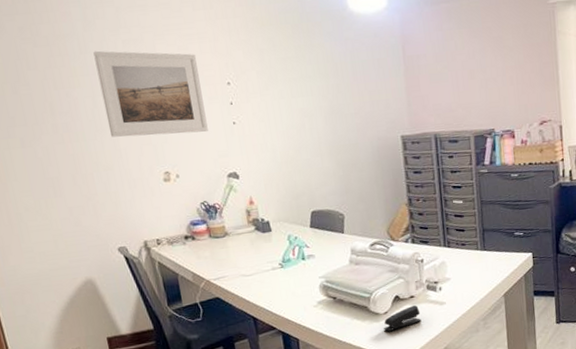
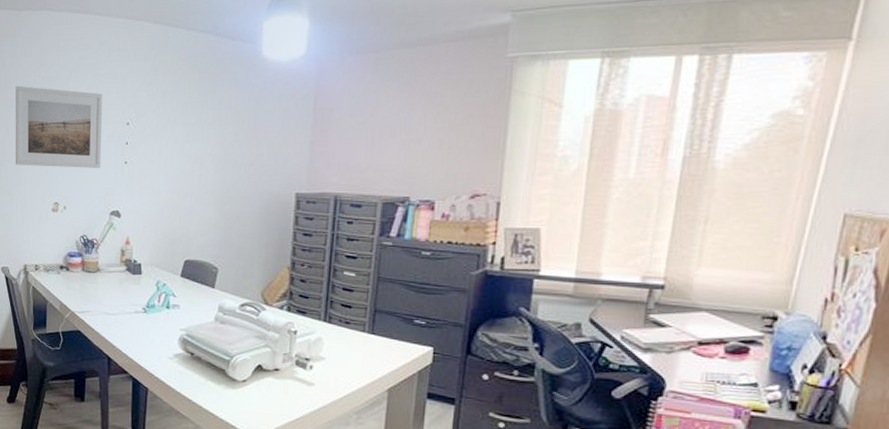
stapler: present [384,305,421,331] -> none [239,379,283,402]

